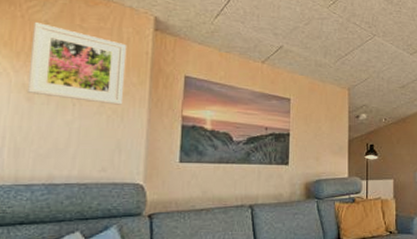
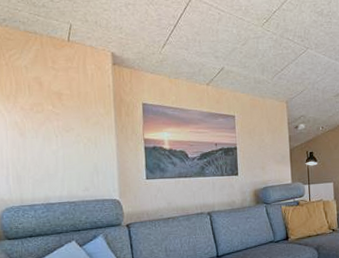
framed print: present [26,21,127,105] -> none [16,67,94,134]

